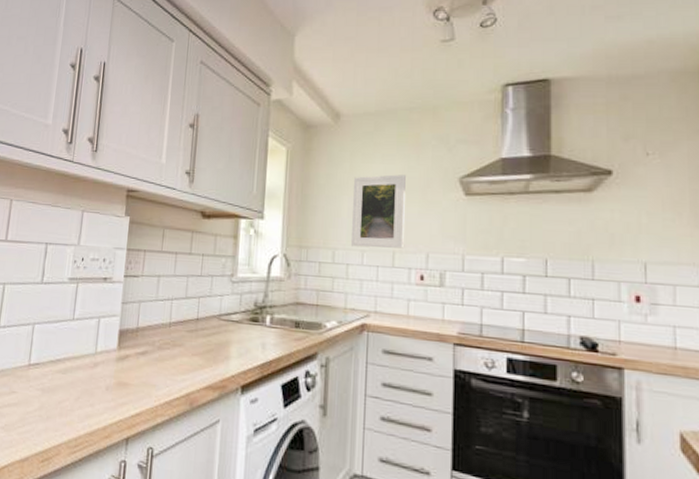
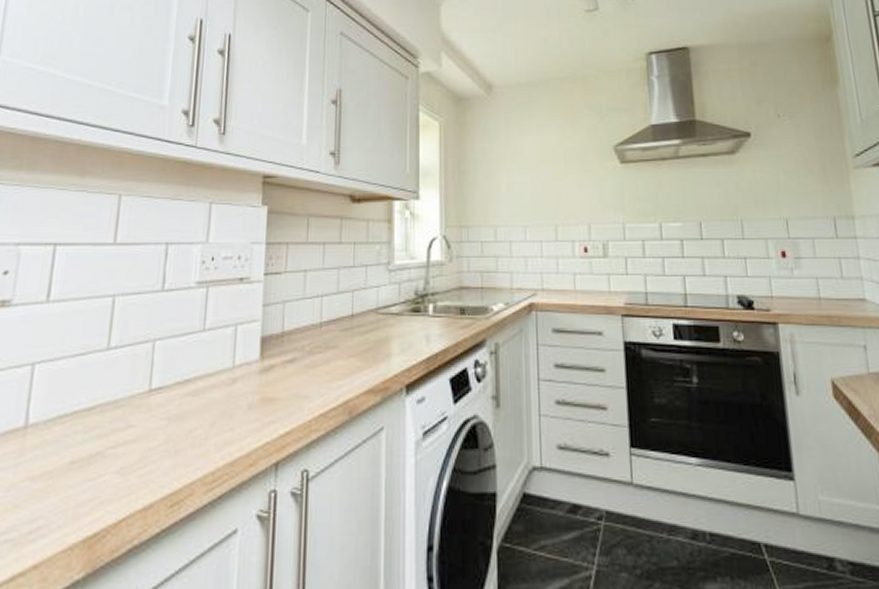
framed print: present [350,174,406,248] -> none [510,145,565,223]

